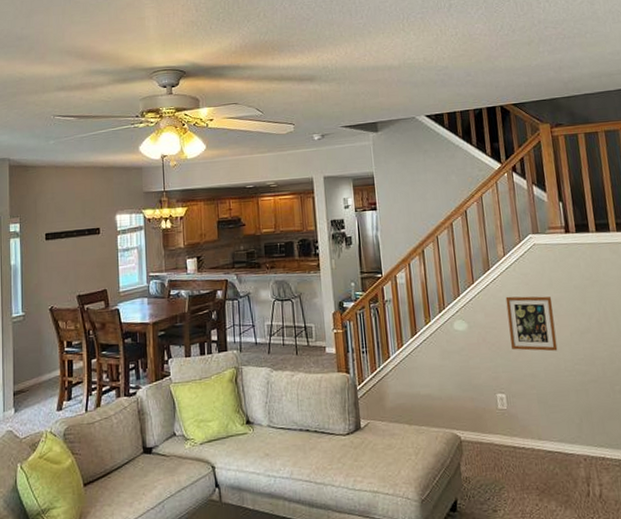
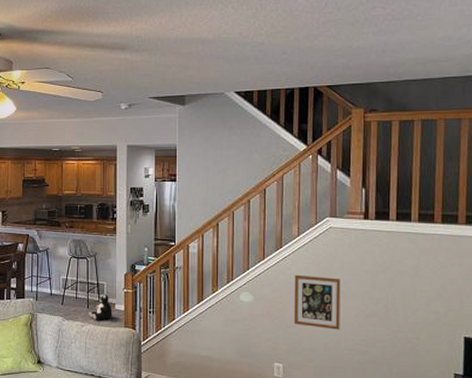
plush toy: none [298,337,324,367] -> present [89,293,113,320]

